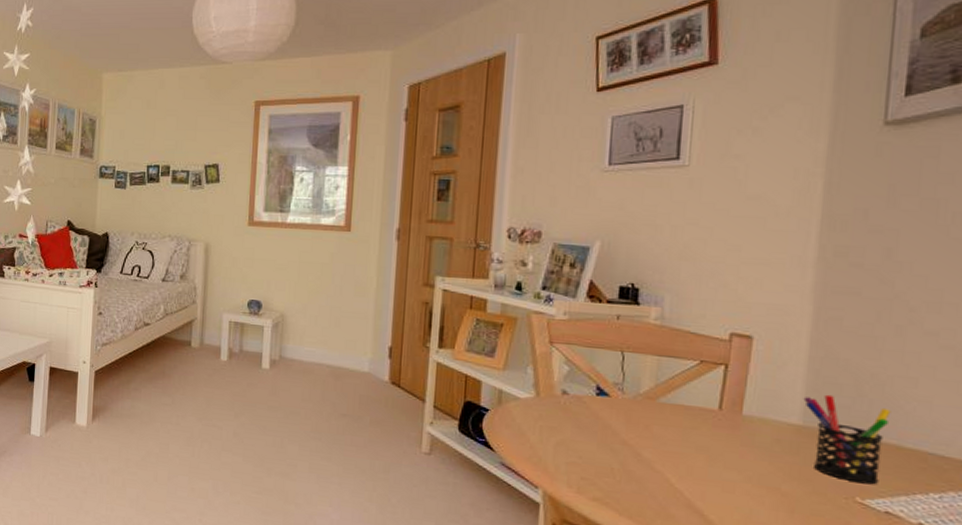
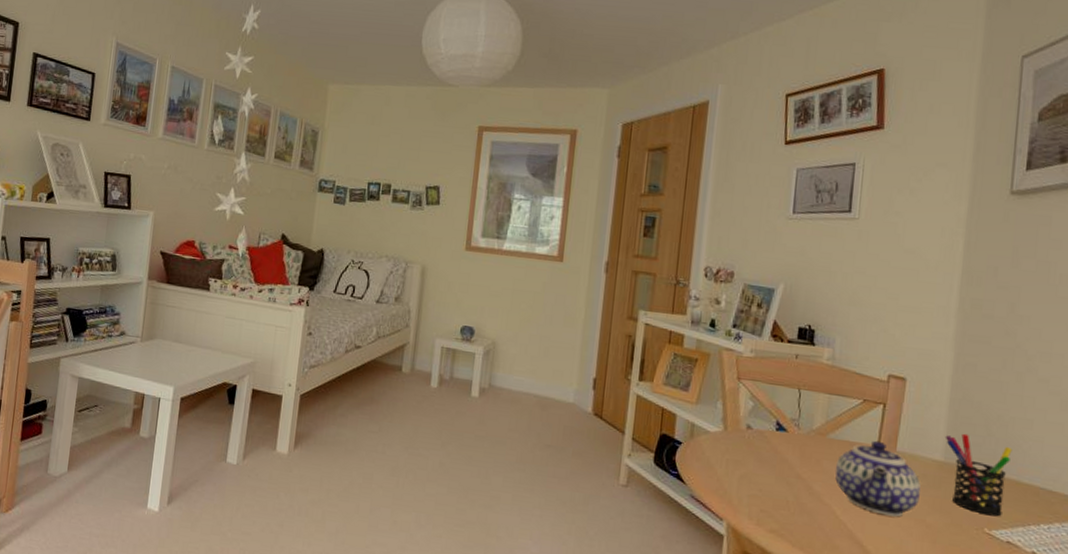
teapot: none [667,404,773,485] -> present [835,440,921,517]

